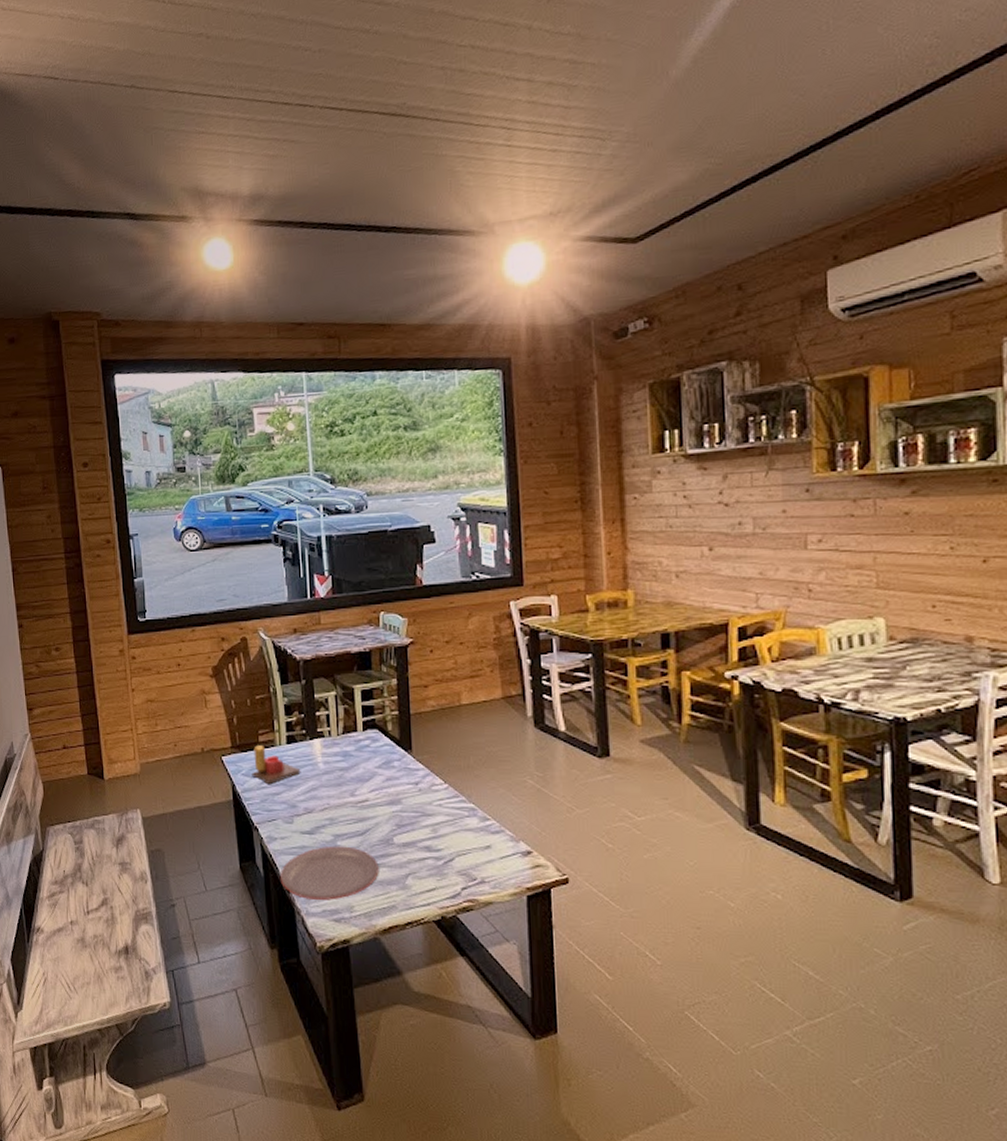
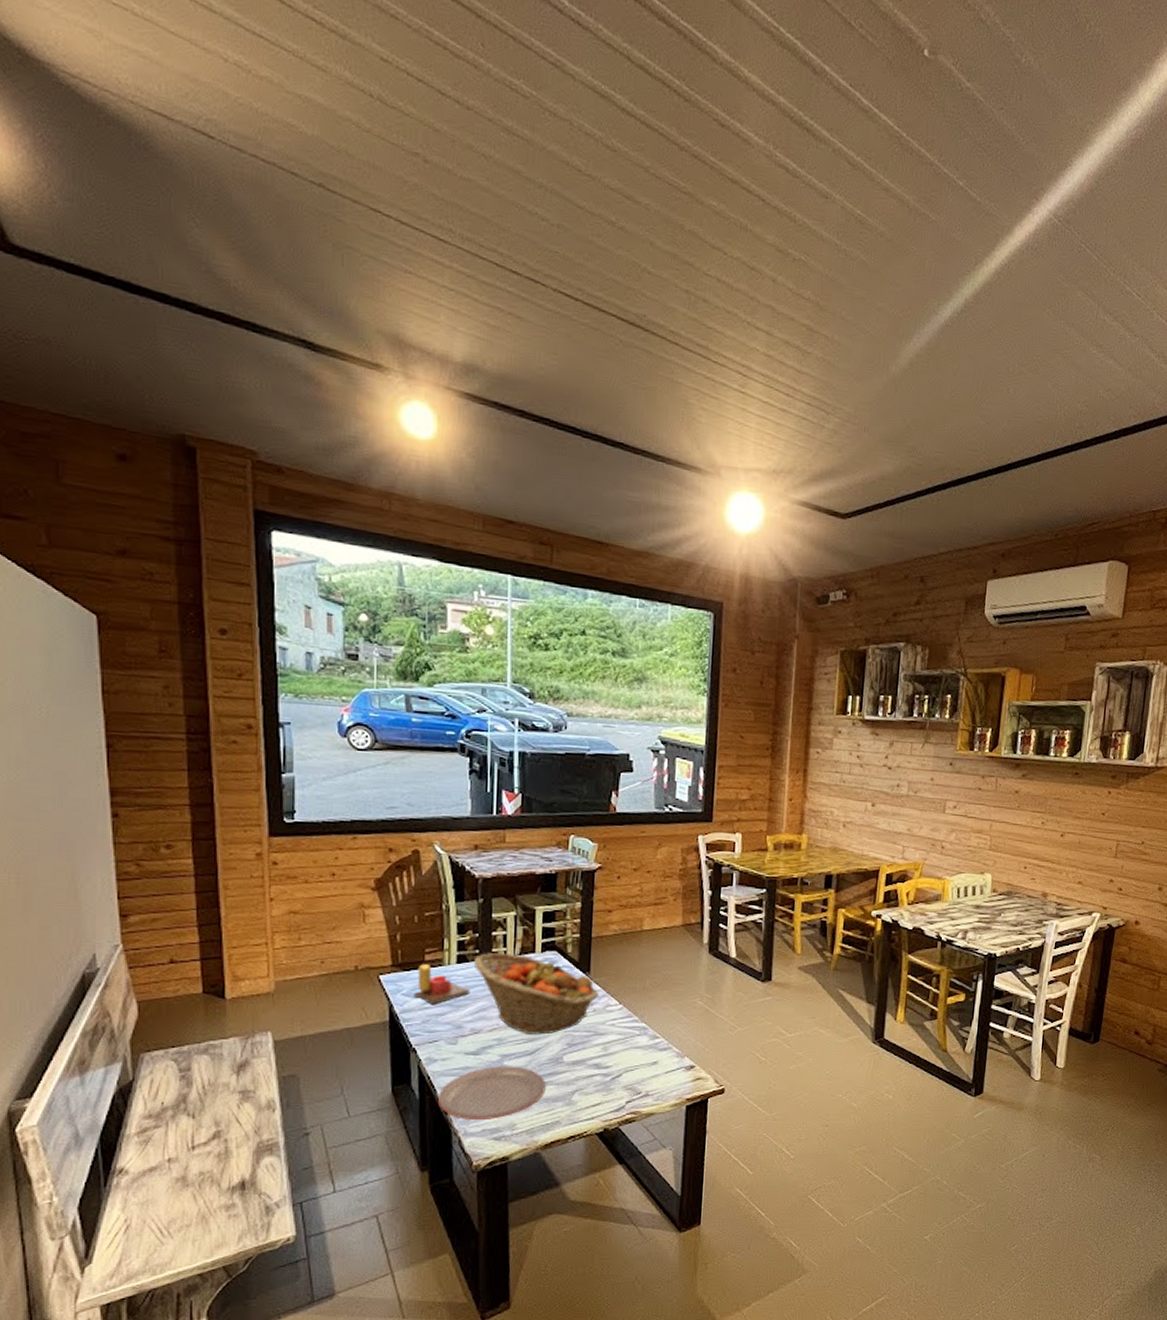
fruit basket: none [302,732,423,815] -> present [474,952,599,1035]

